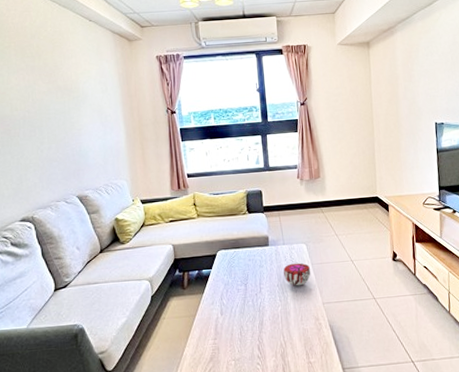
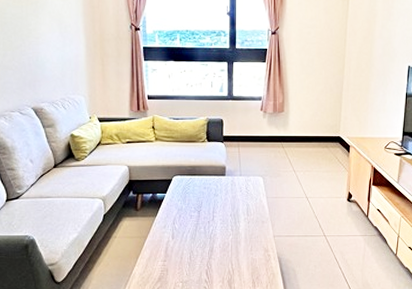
decorative bowl: present [283,263,311,286] -> none [238,195,265,217]

